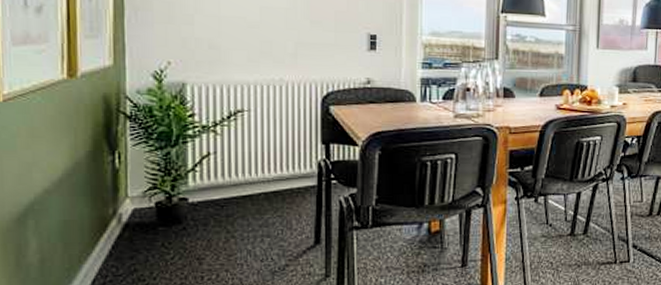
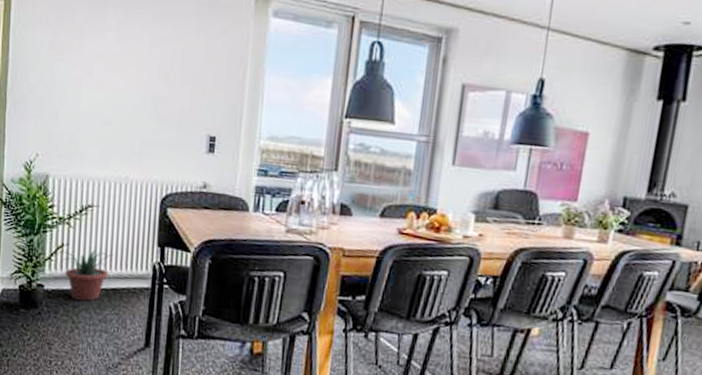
potted plant: none [204,155,272,208] -> present [58,249,114,301]

